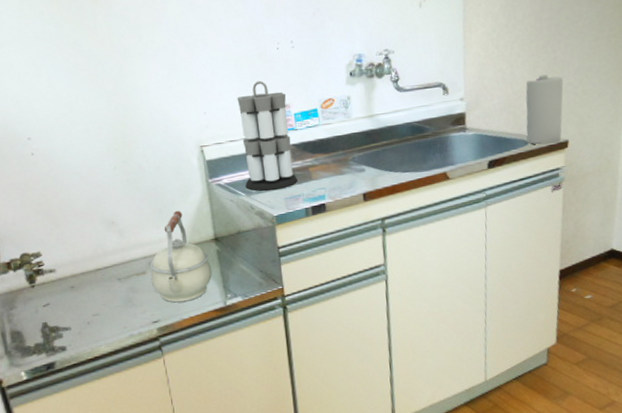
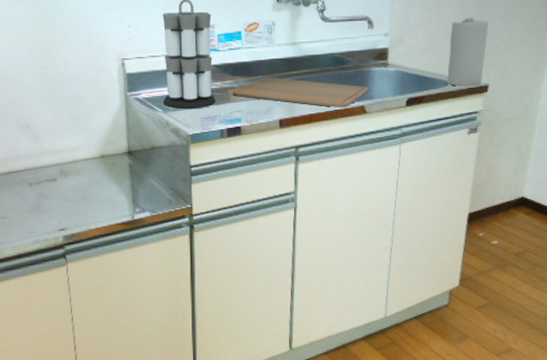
kettle: present [149,210,213,303] -> none [61,120,123,212]
chopping board: none [314,151,451,177] -> present [233,77,370,108]

